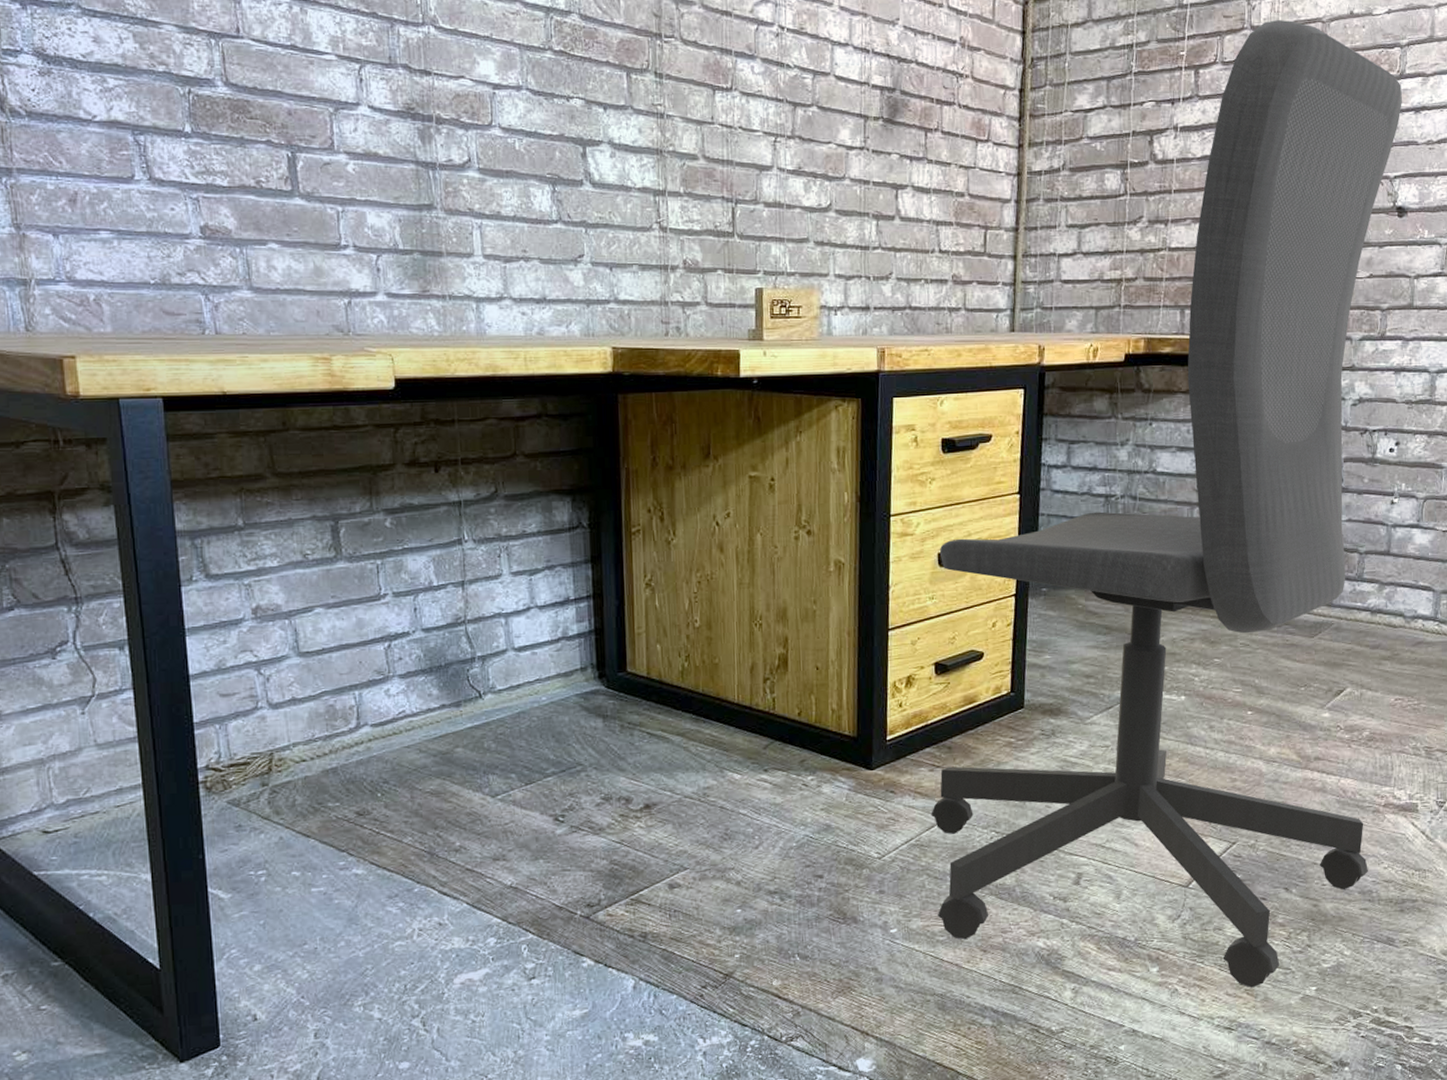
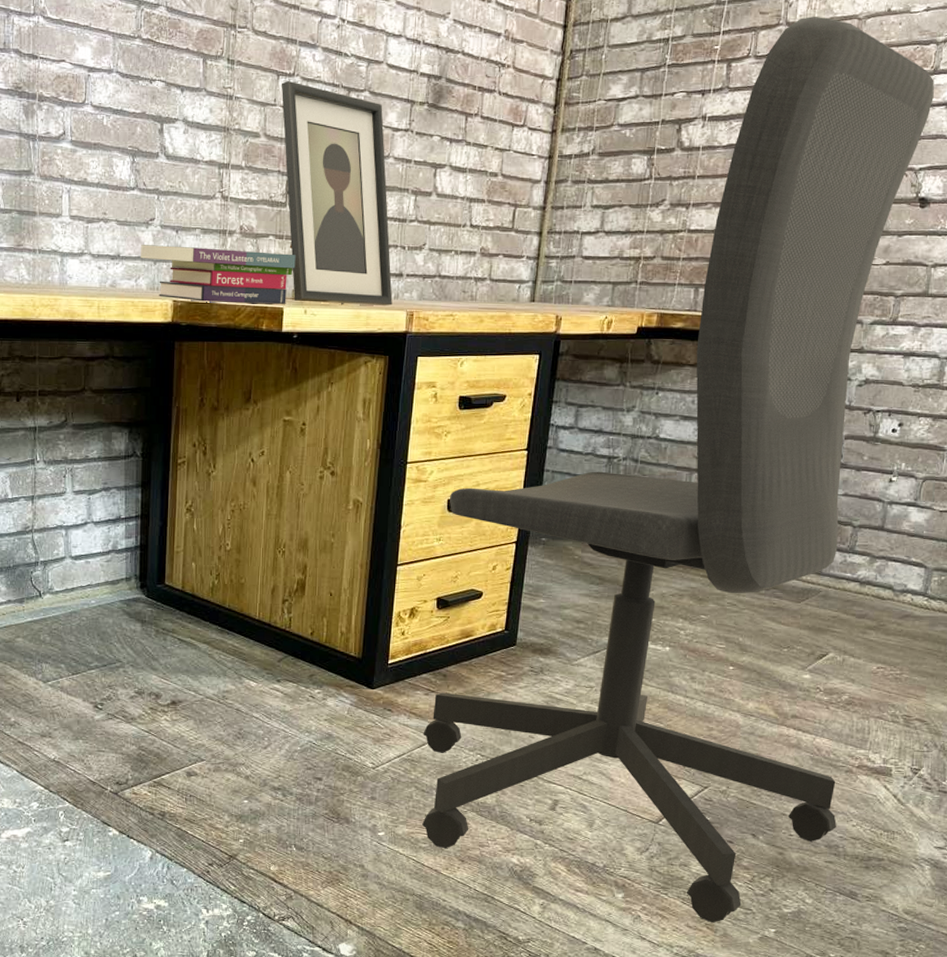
books: none [570,285,750,347] -> present [141,245,296,305]
picture frame: none [717,95,861,345] -> present [281,80,393,307]

